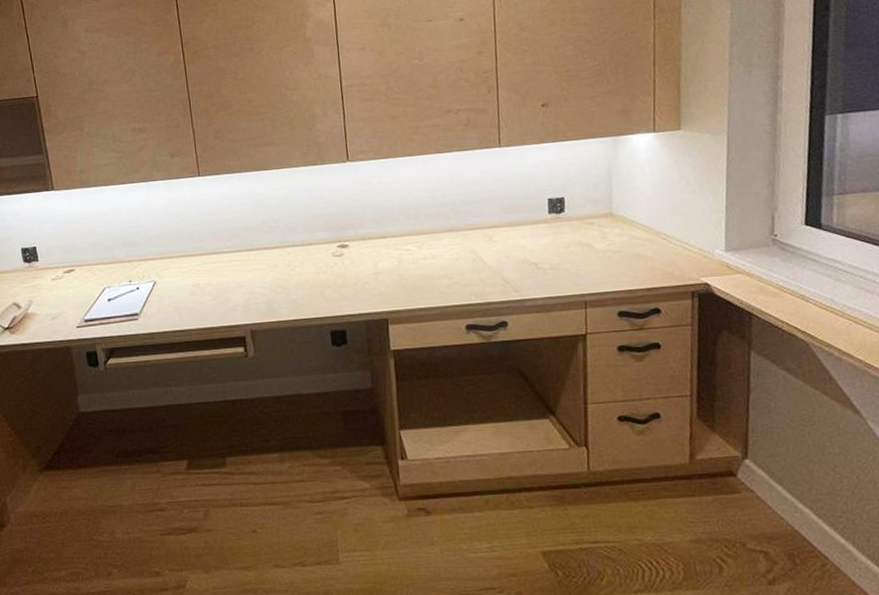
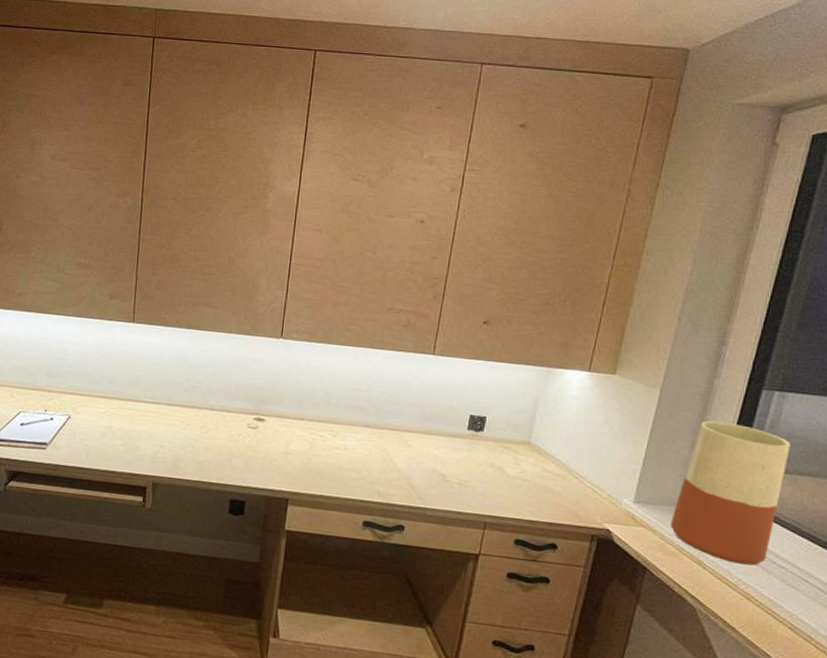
vase: none [764,153,866,290] -> present [669,420,791,566]

